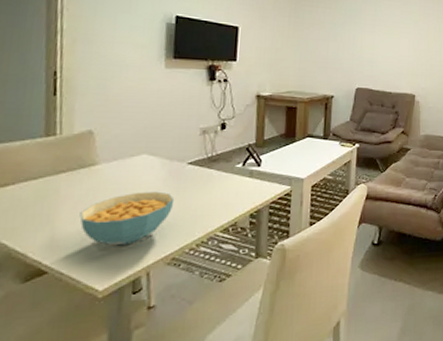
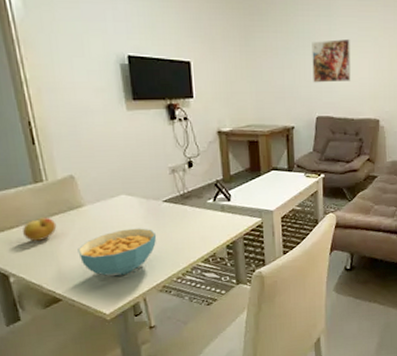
fruit: none [18,175,61,203] -> present [23,217,57,242]
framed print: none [355,19,393,58] -> present [312,39,351,83]

